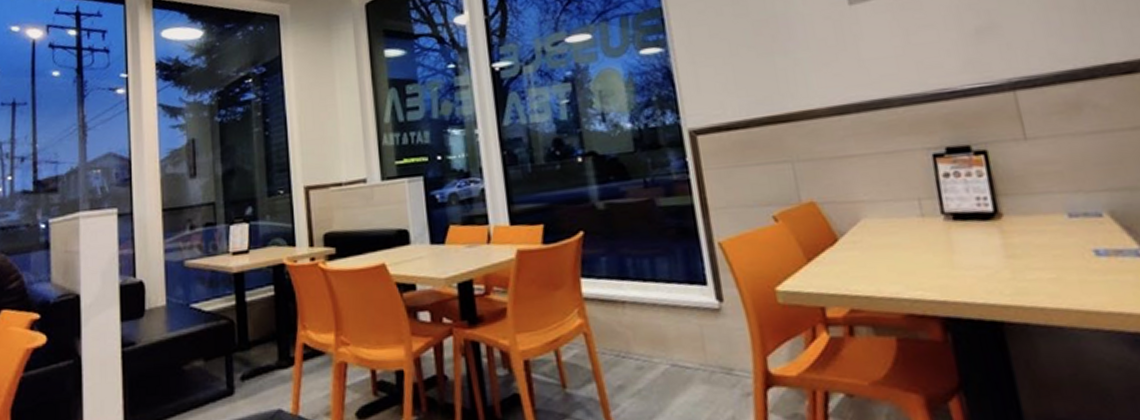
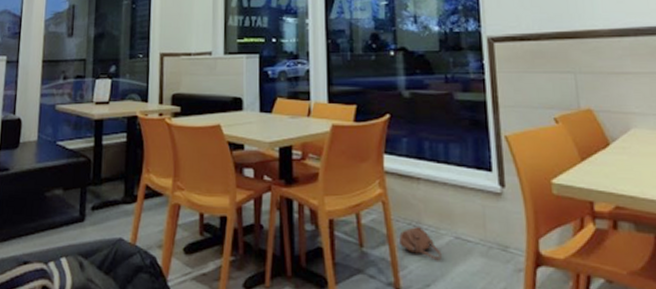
handbag: none [607,356,658,395] -> present [399,226,442,261]

